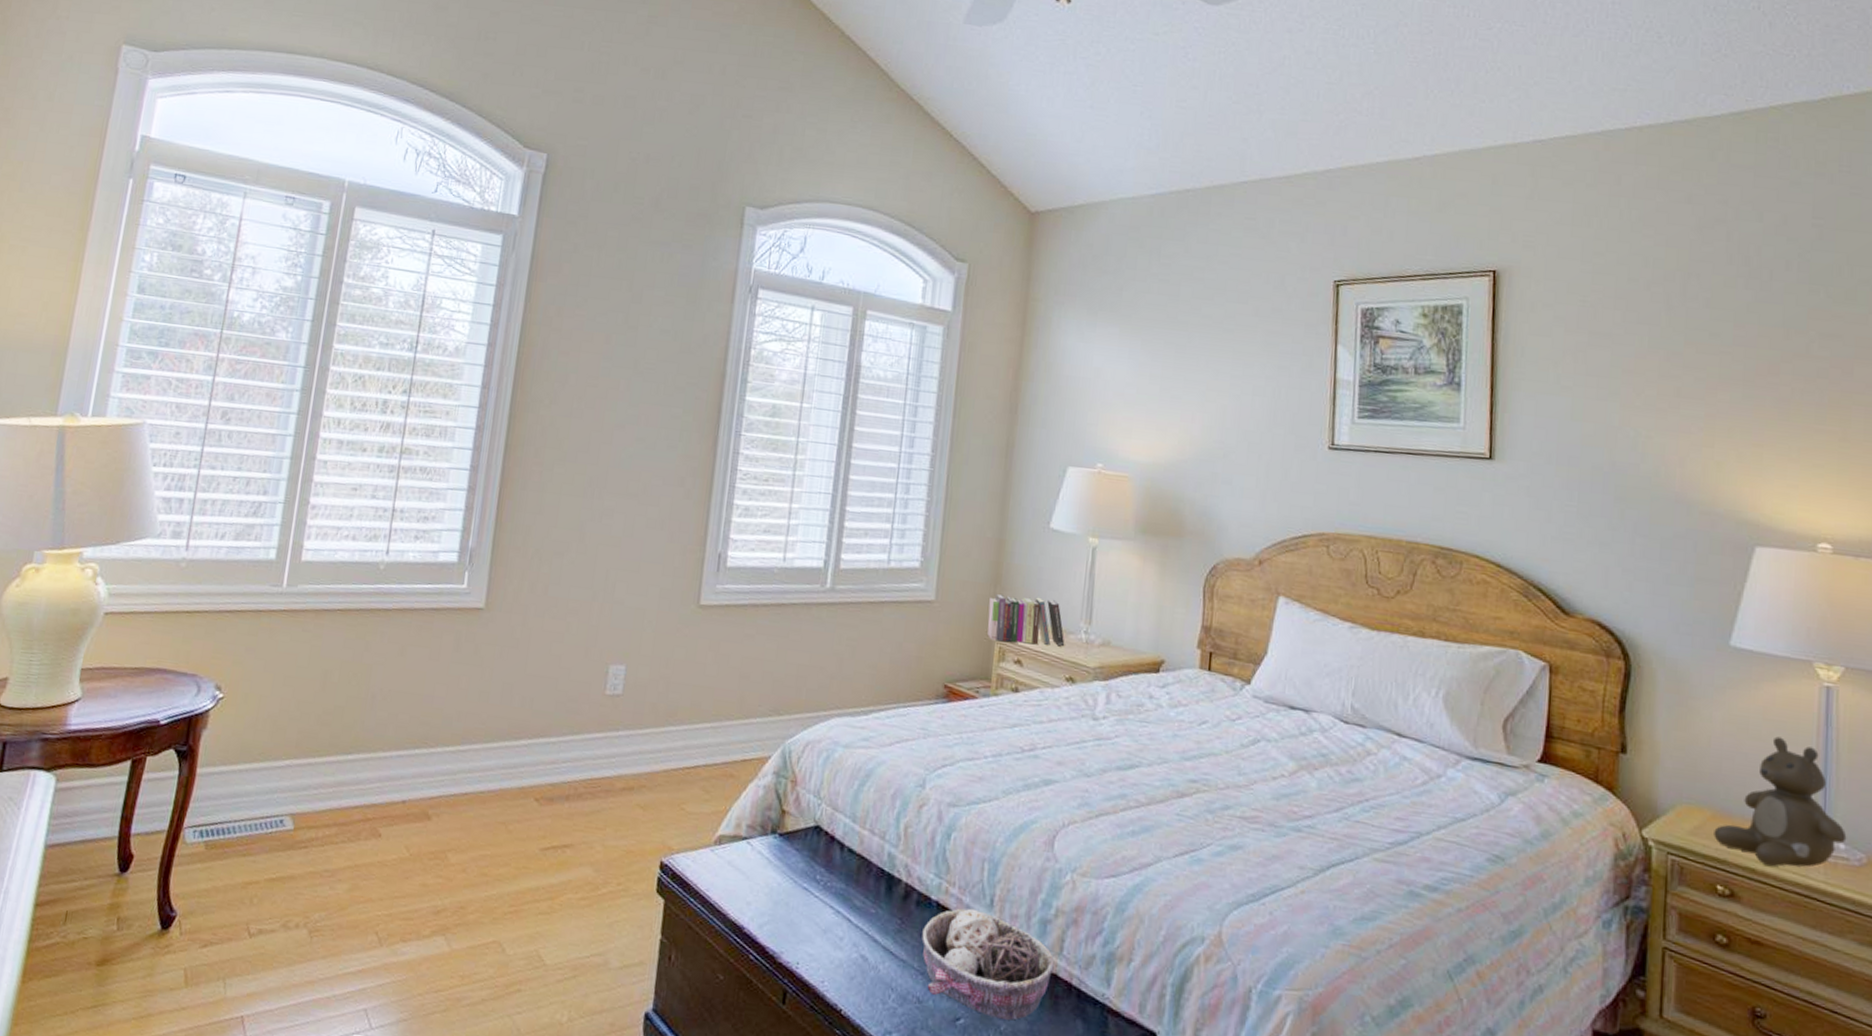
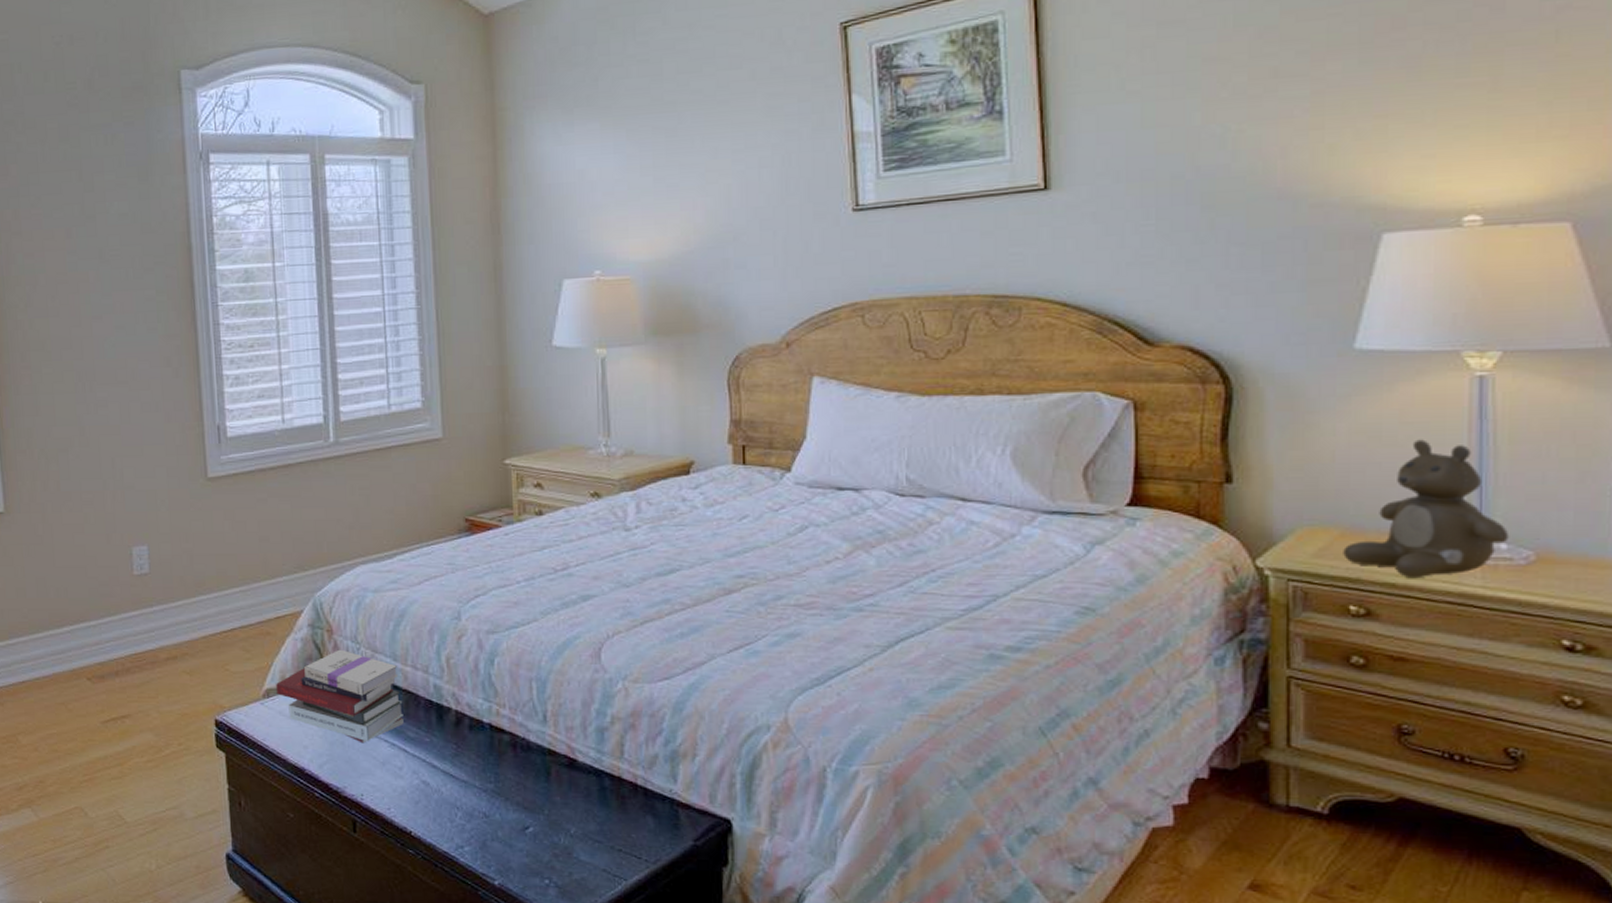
books: none [729,802,855,907] -> present [276,649,404,744]
decorative basket: present [922,908,1055,1020] -> none [479,726,617,823]
books: present [987,593,1065,647] -> none [499,417,585,468]

